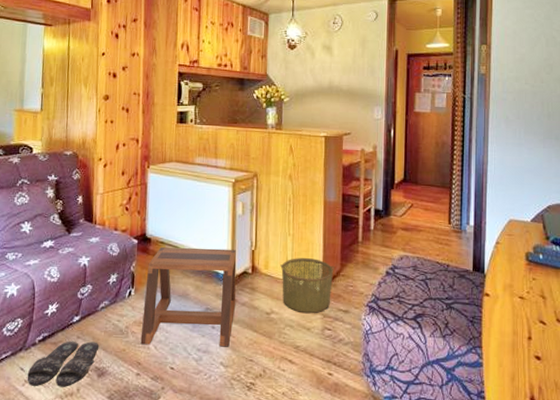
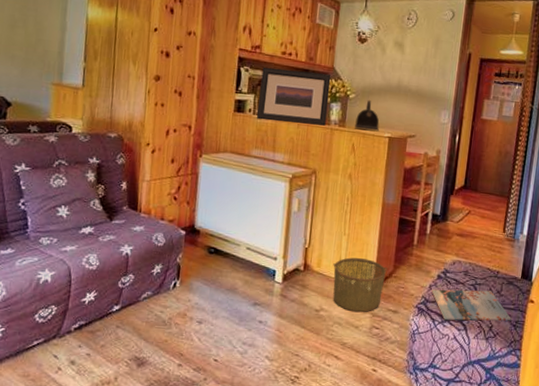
slippers: present [27,341,98,387] -> none [61,330,139,376]
stool: present [140,247,237,347] -> none [183,240,289,342]
picture frame: none [197,79,265,130] -> present [256,67,331,126]
kettle: none [291,101,315,132] -> present [355,99,380,131]
magazine: none [381,285,467,319] -> present [431,289,511,322]

